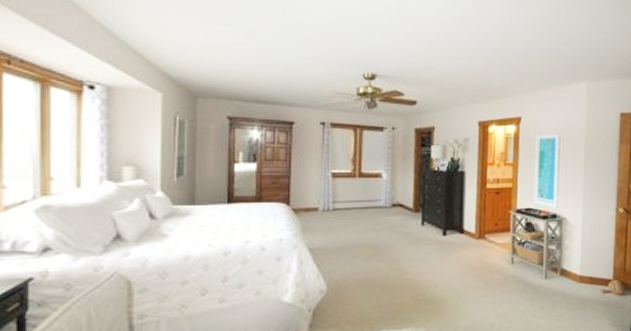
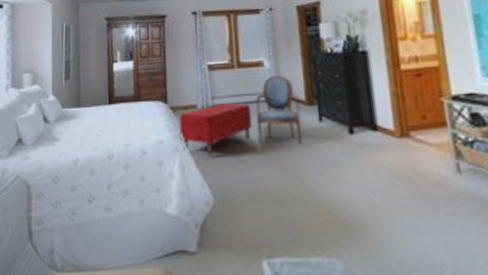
bench: none [300,207,367,253] -> present [178,103,252,157]
armchair: none [370,186,408,244] -> present [255,75,302,145]

